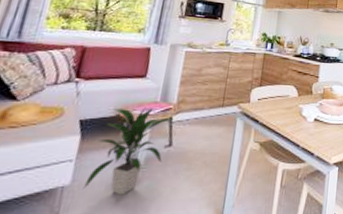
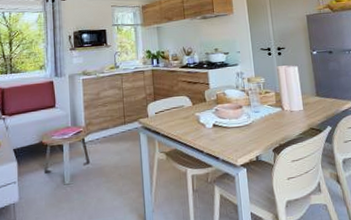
indoor plant: present [82,107,174,195] -> none [28,132,86,208]

